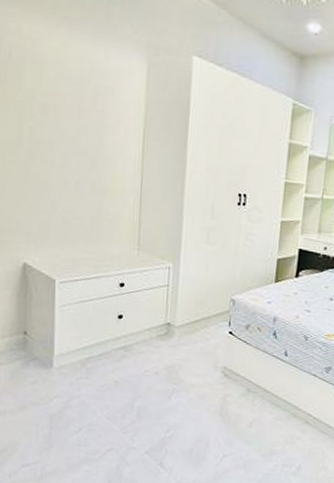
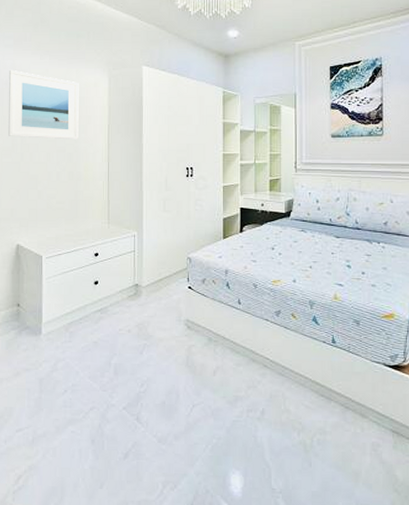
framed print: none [12,36,108,143] -> present [8,69,79,140]

